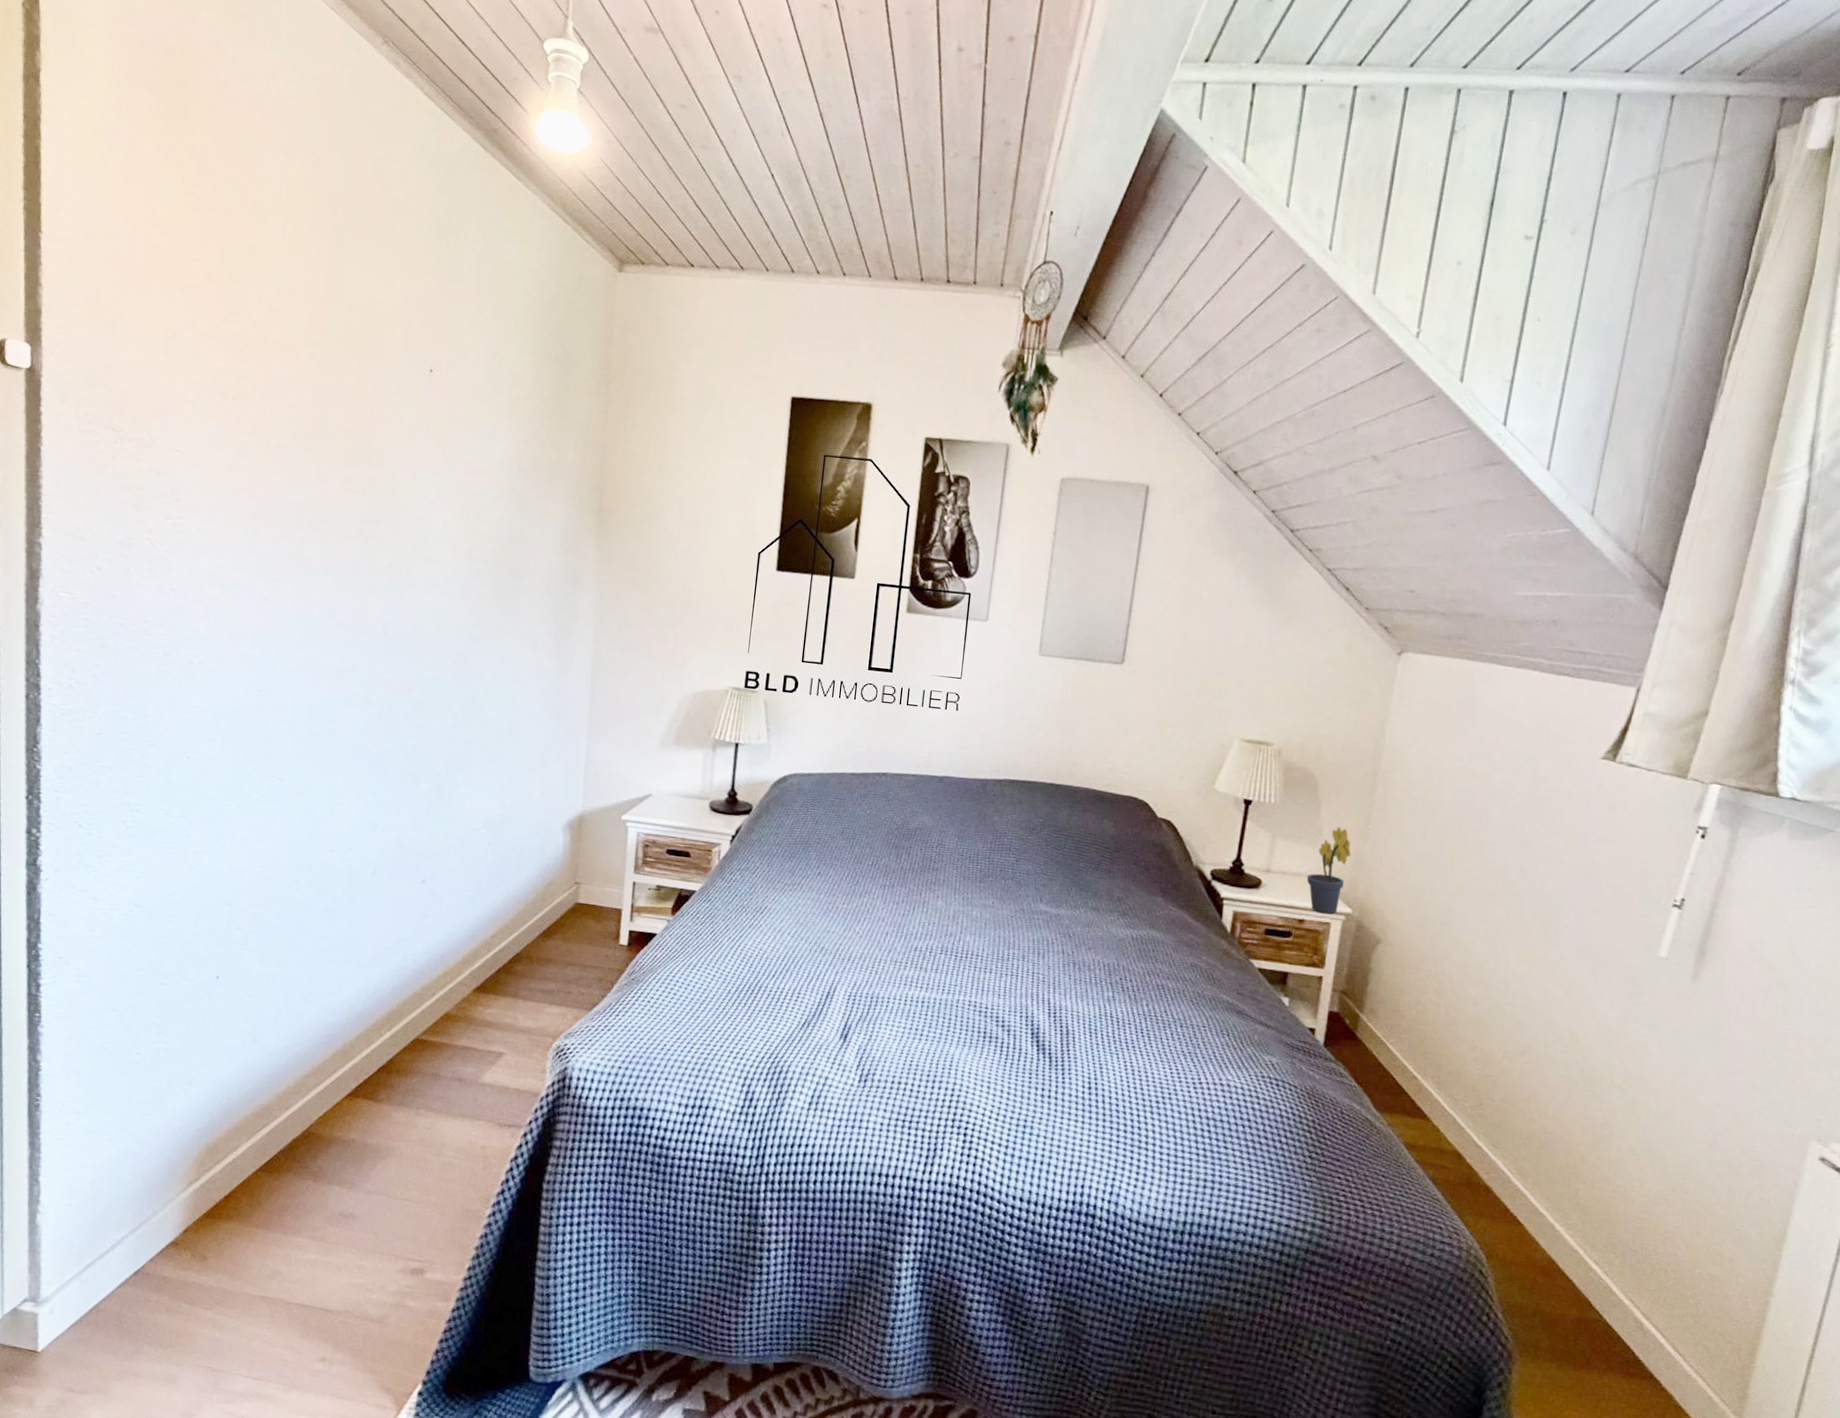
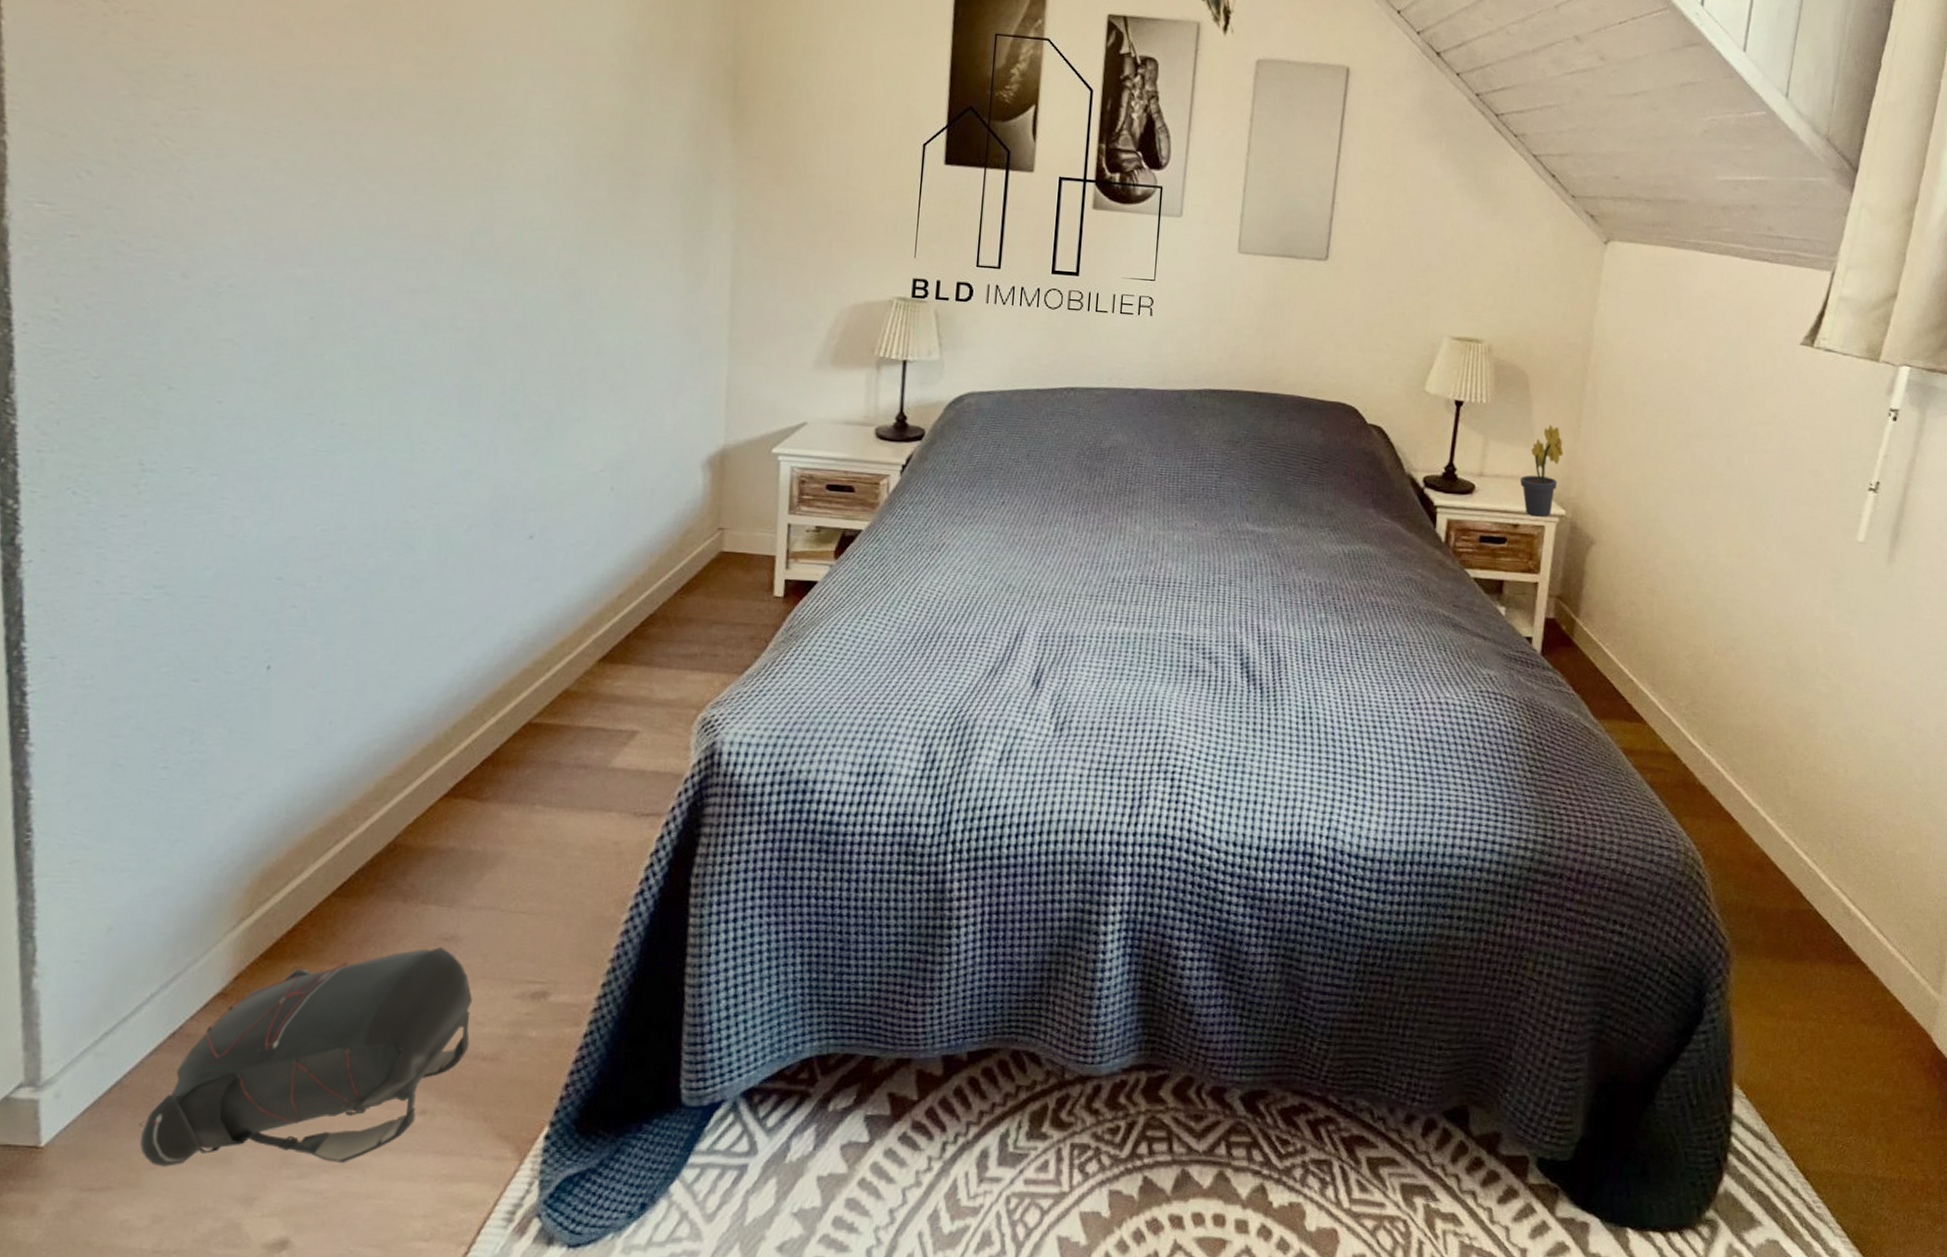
backpack: none [109,1222,365,1394] -> present [139,947,472,1167]

